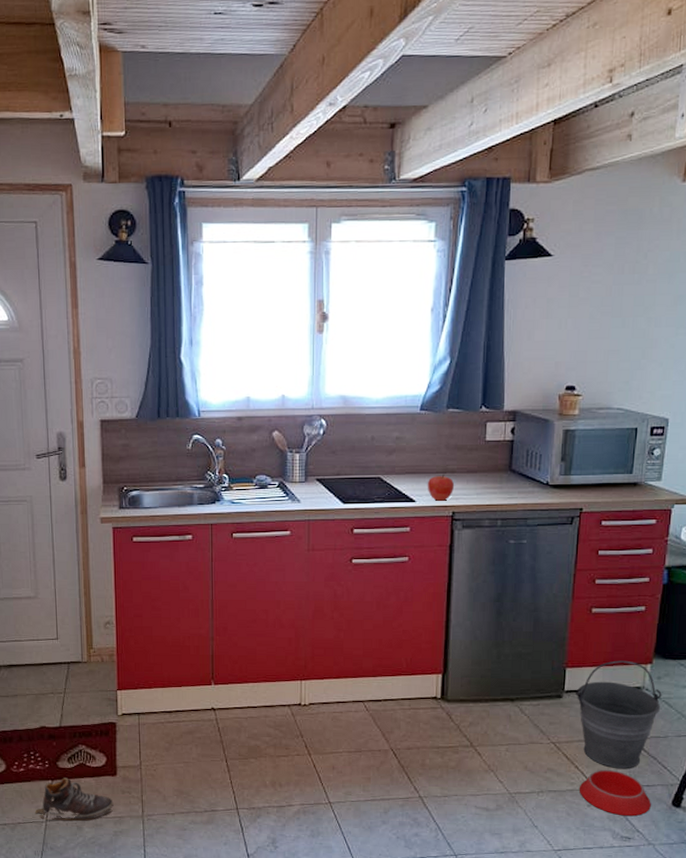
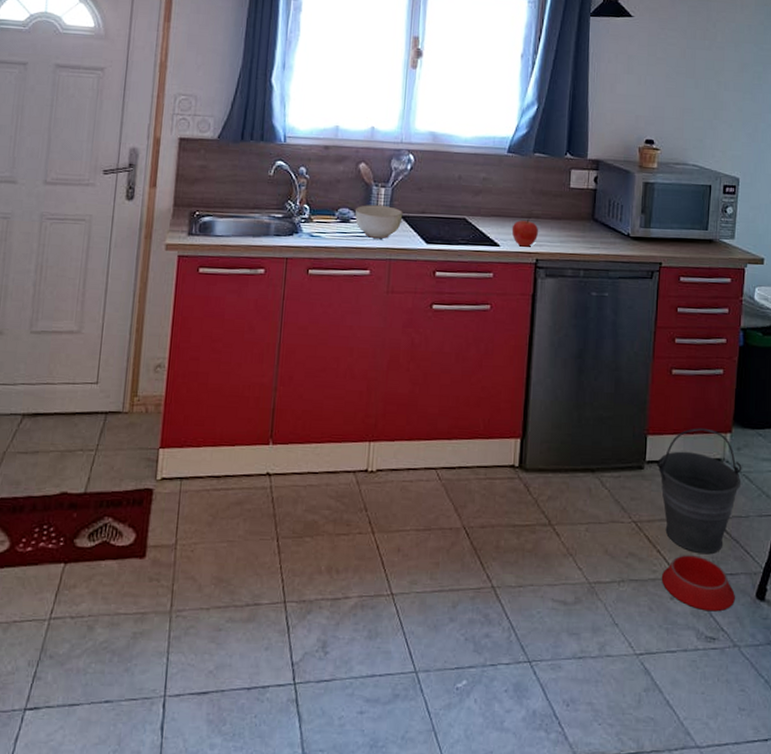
boot: present [35,777,114,821] -> none [37,560,138,619]
bowl: none [271,470,319,501] -> present [354,205,403,239]

